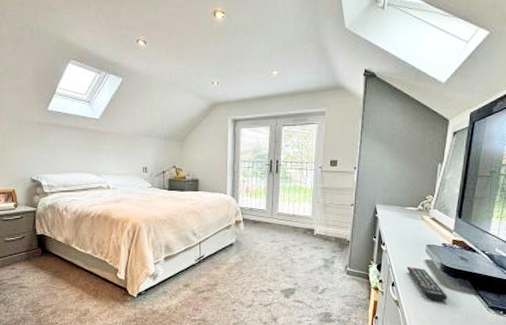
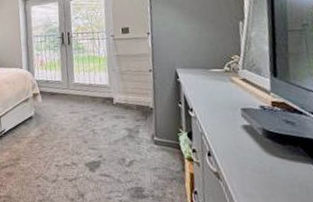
remote control: present [406,267,447,301] -> none [221,133,278,172]

